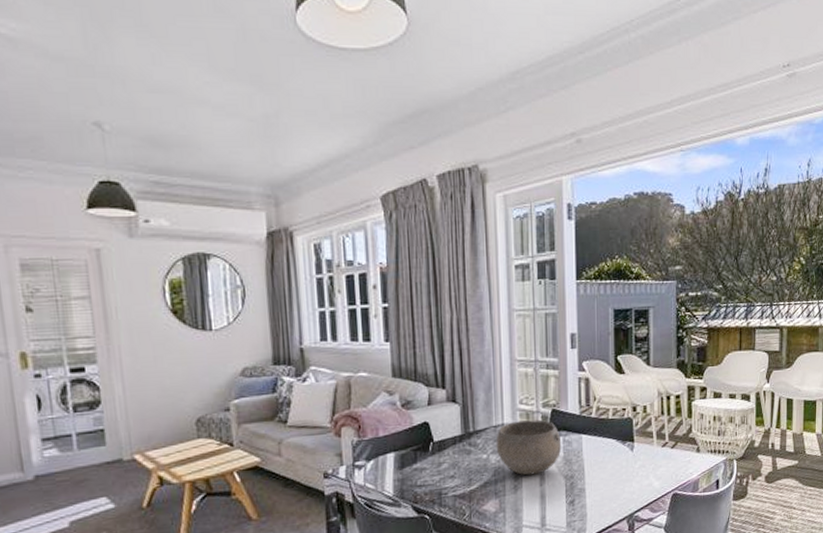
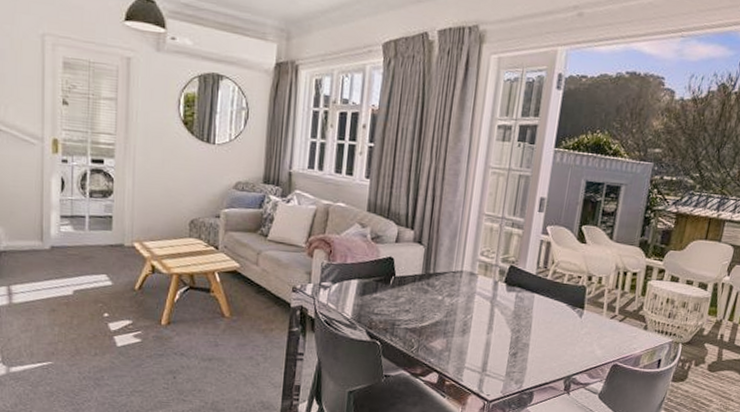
bowl: present [496,419,562,476] -> none [451,271,515,323]

